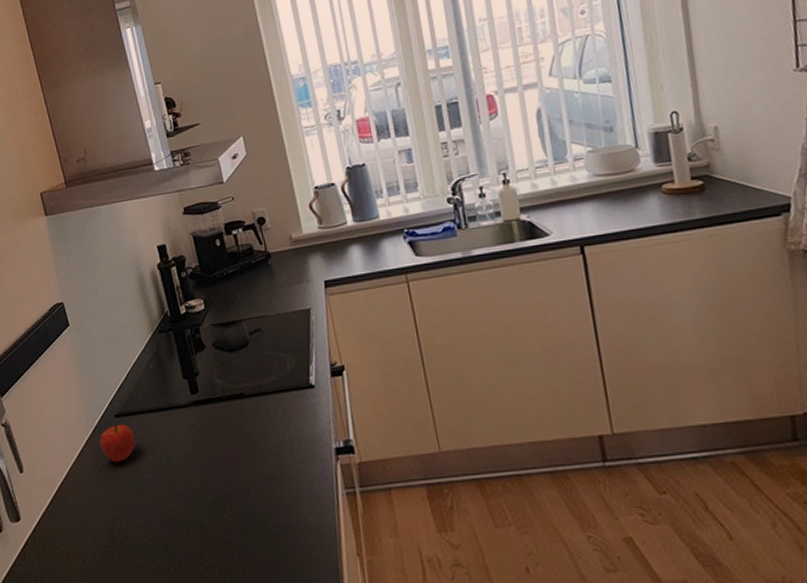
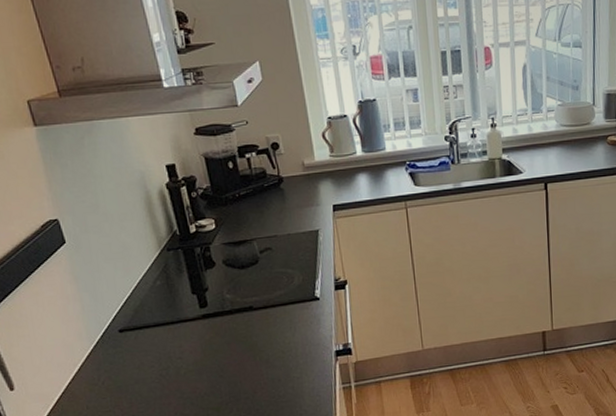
fruit: present [100,423,135,463] -> none [102,338,141,375]

